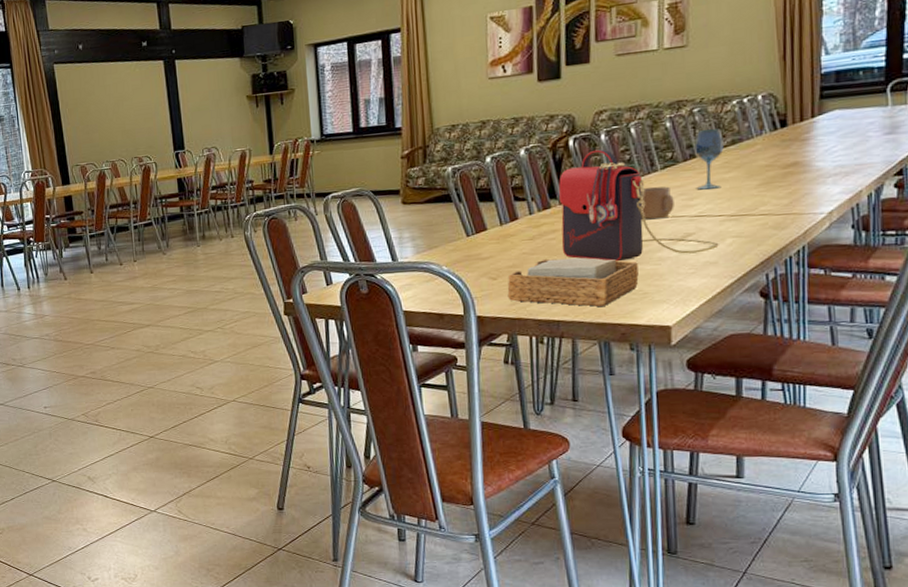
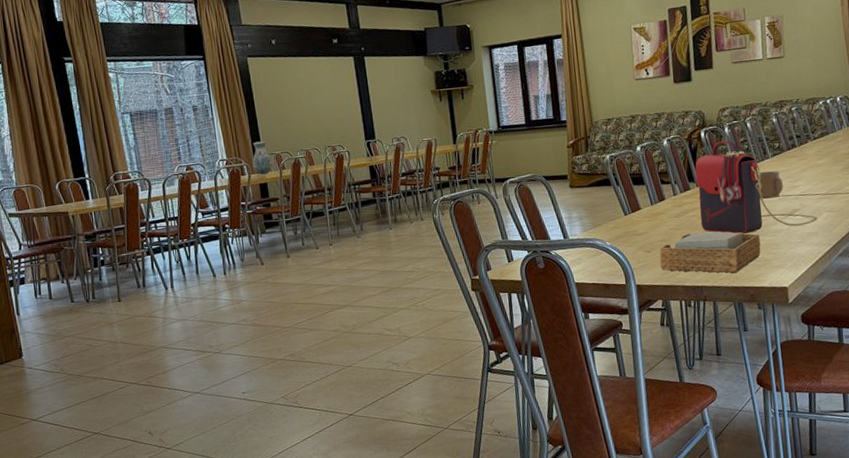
vase: none [57,152,78,188] -> present [252,141,273,176]
wineglass: present [694,129,724,190] -> none [794,124,816,174]

